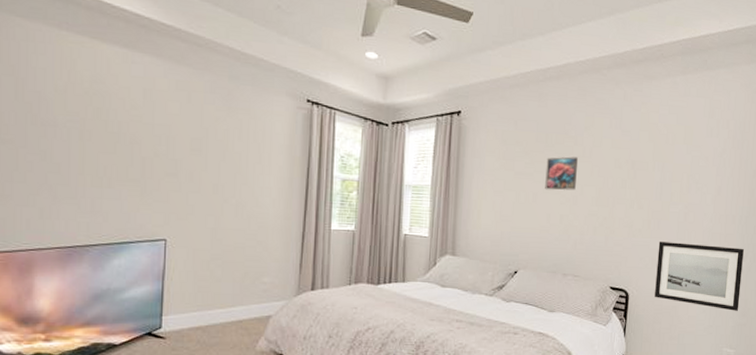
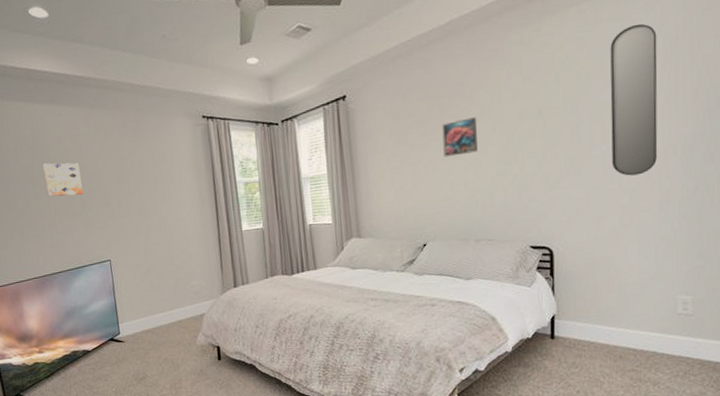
wall art: none [98,113,147,158] -> present [43,163,83,197]
wall art: present [655,241,744,311] -> none [582,181,693,254]
home mirror: none [685,104,730,236] -> present [610,23,658,176]

